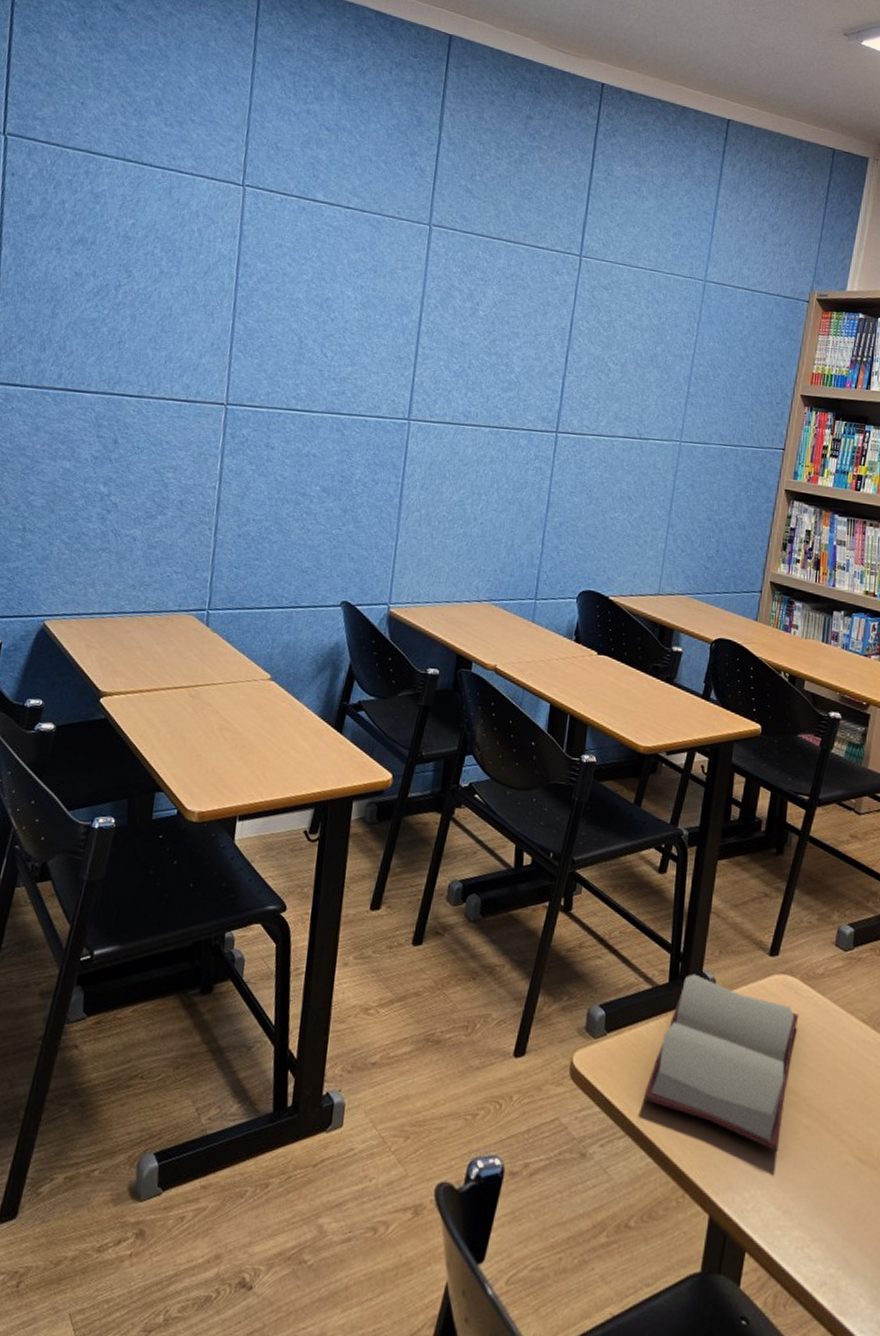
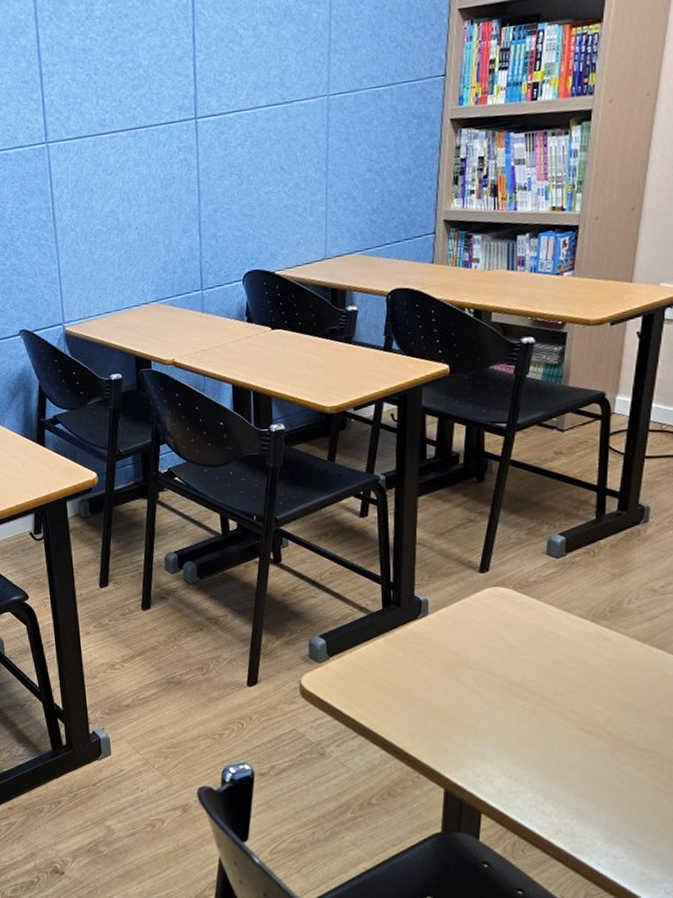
hardback book: present [643,974,799,1152] -> none [371,598,515,733]

